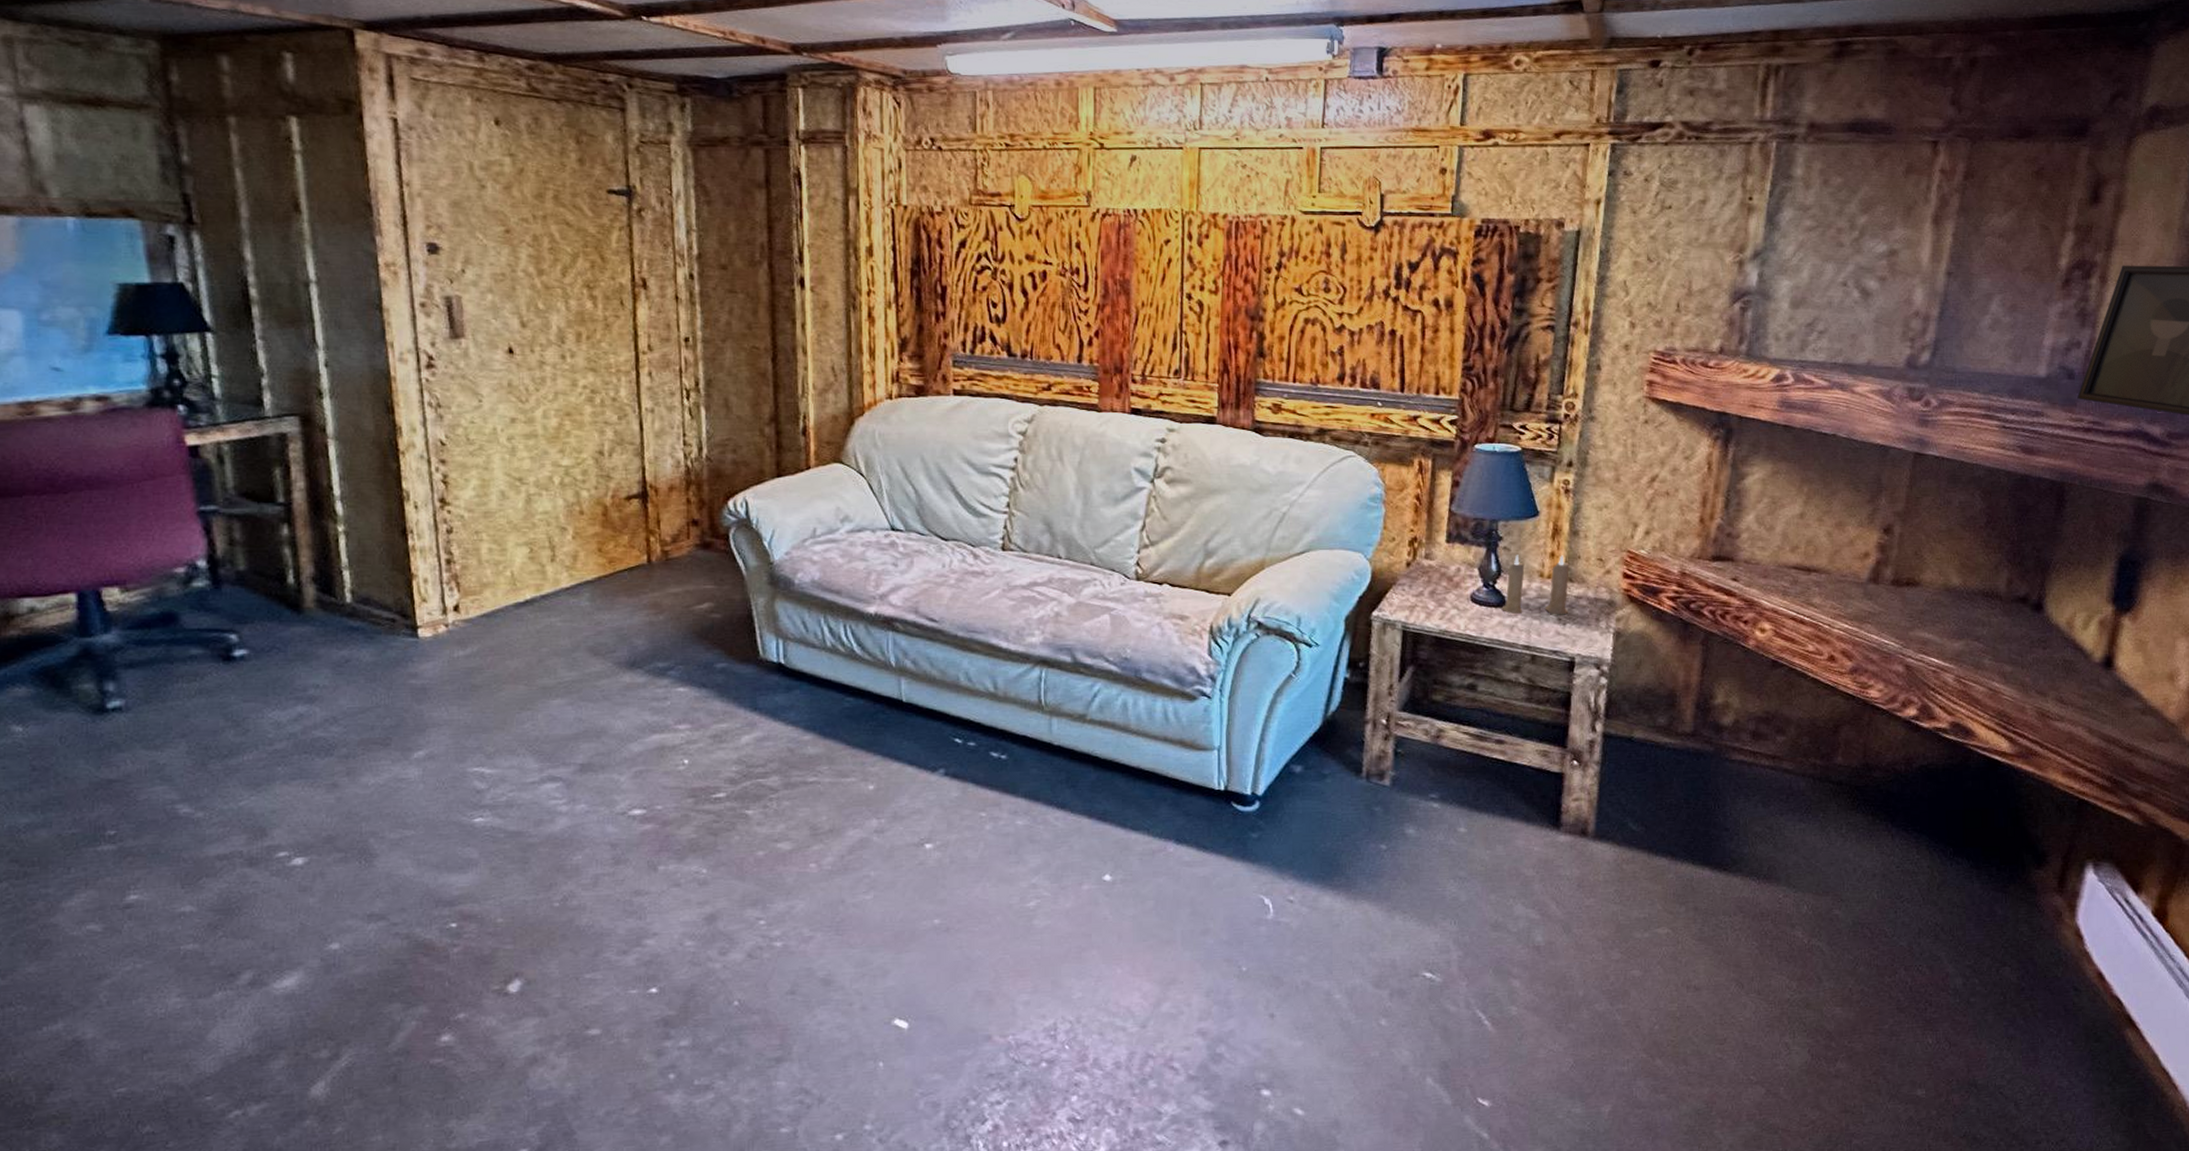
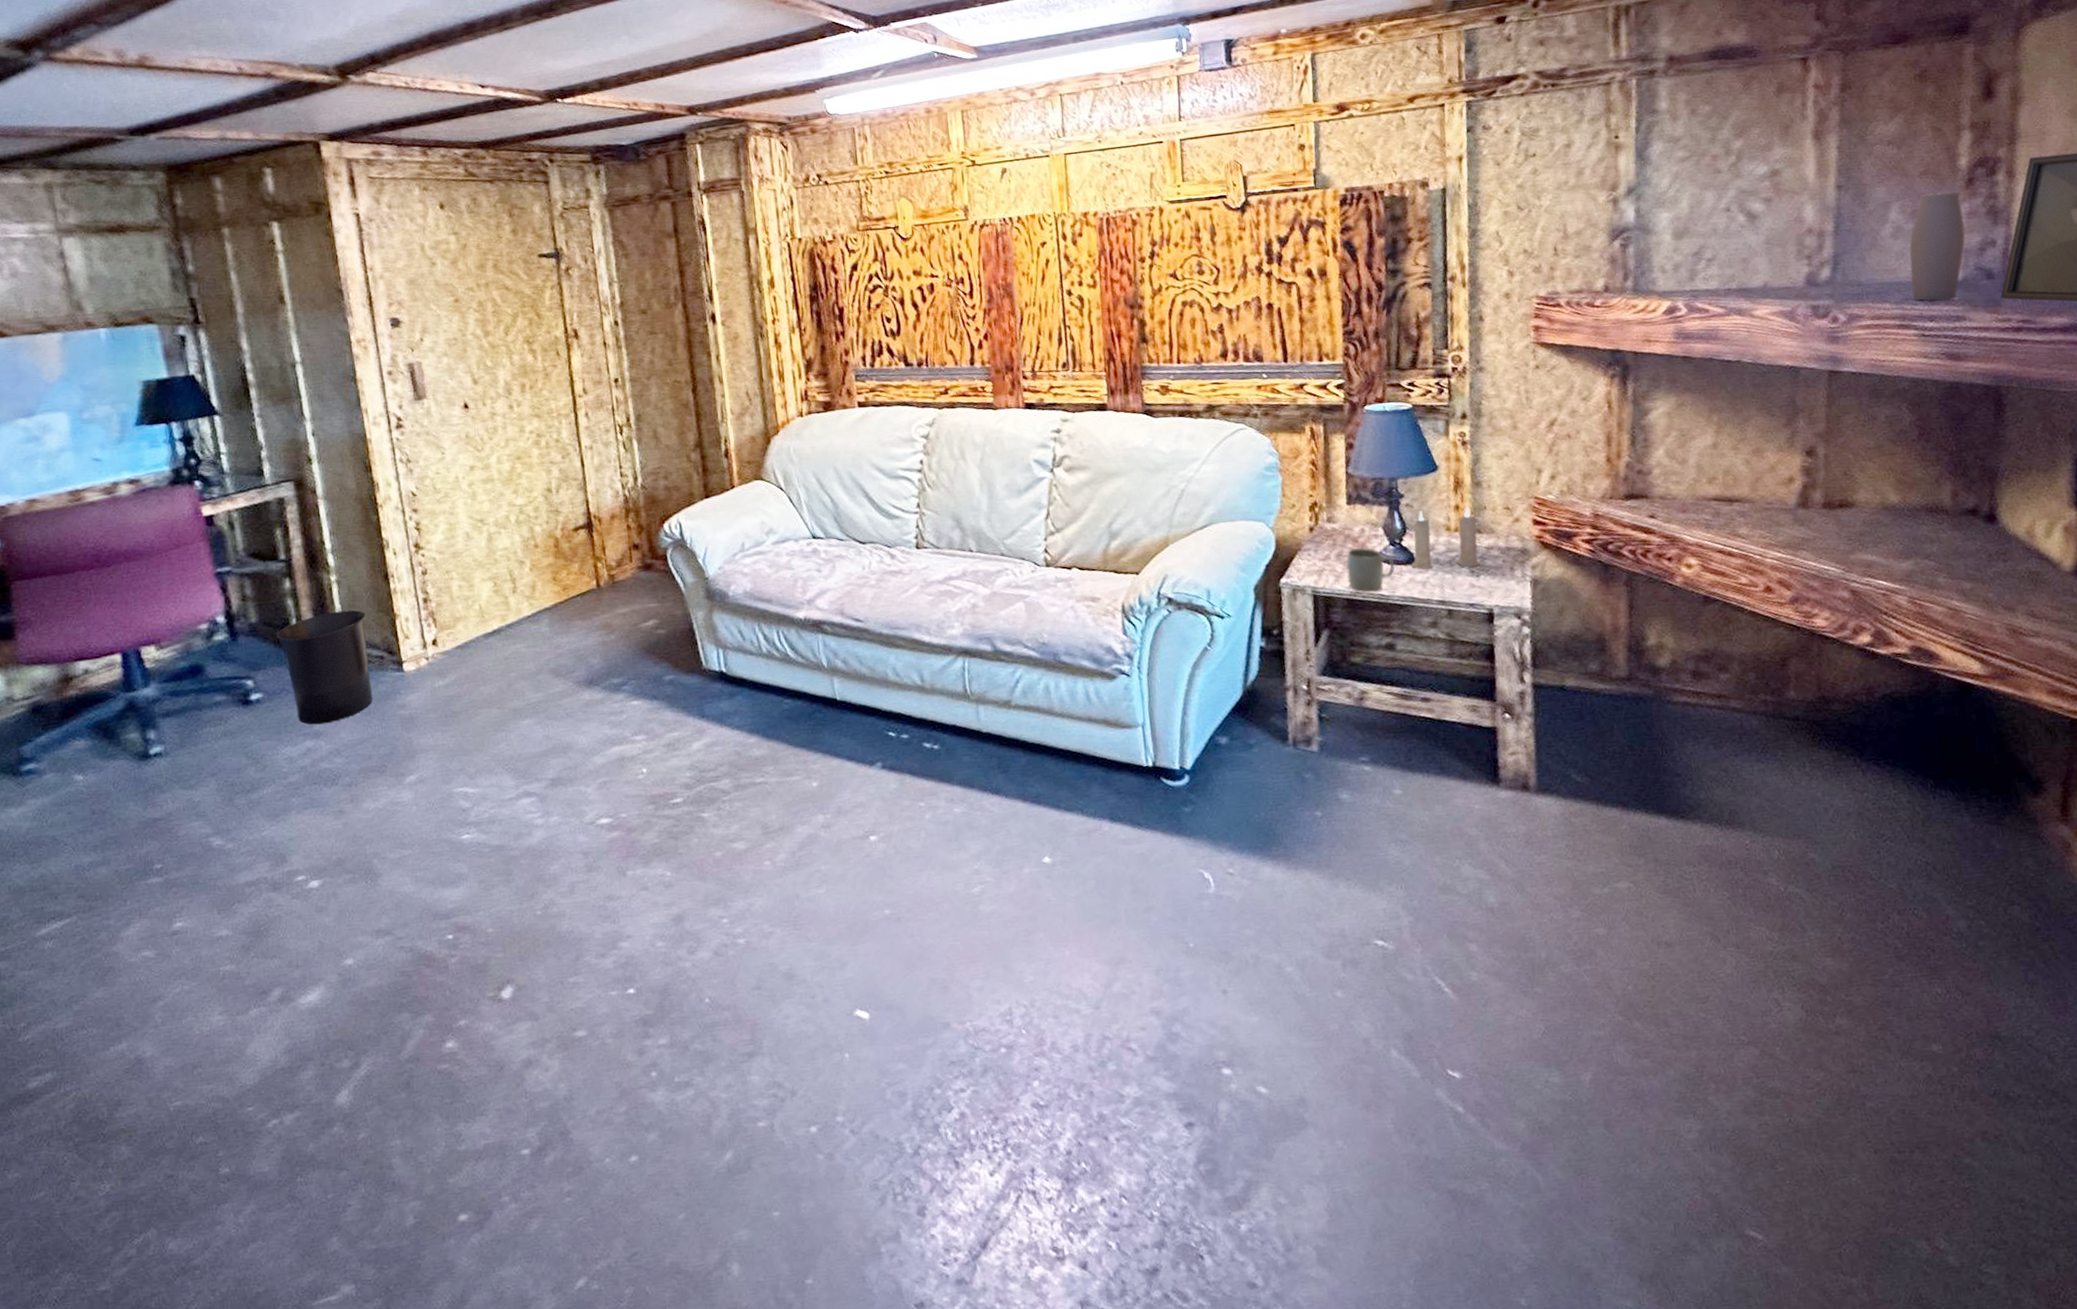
waste bin: none [269,565,380,689] -> present [277,609,373,725]
mug: none [1438,586,1486,632] -> present [1346,547,1395,592]
vase: none [2000,290,2057,396] -> present [1909,192,1966,301]

